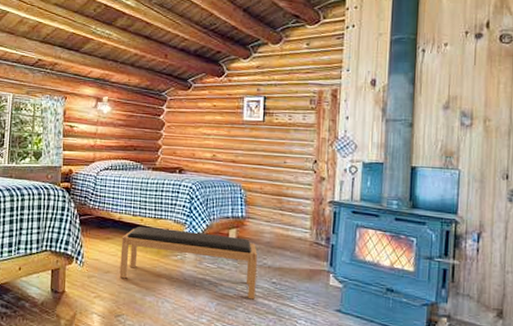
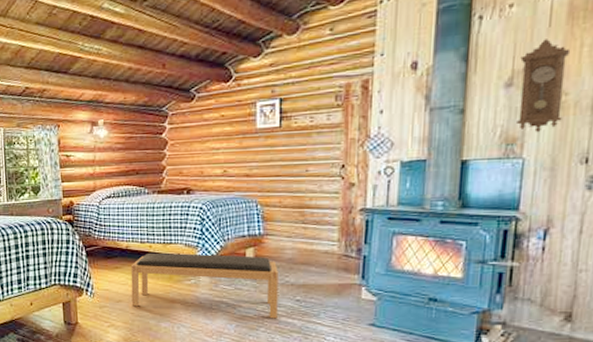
pendulum clock: none [453,74,491,150] -> present [517,39,571,133]

